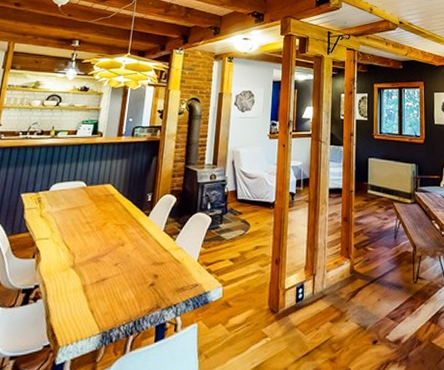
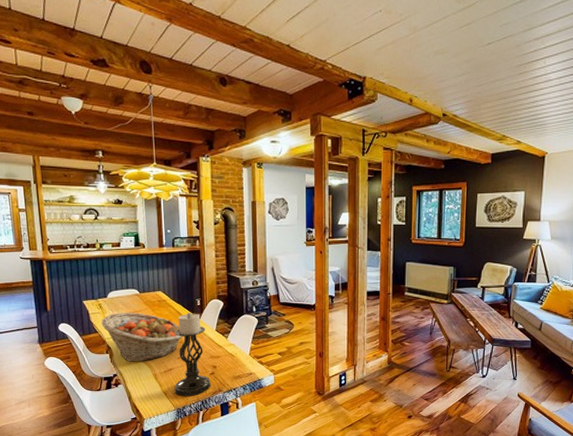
fruit basket: none [35,208,127,269] -> present [101,313,184,362]
candle holder: none [103,210,153,316] -> present [174,313,211,397]

